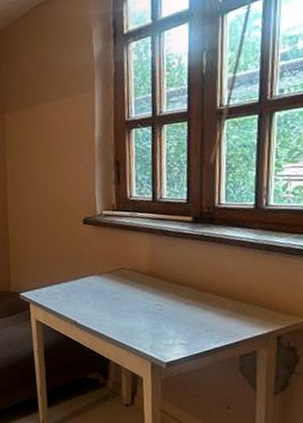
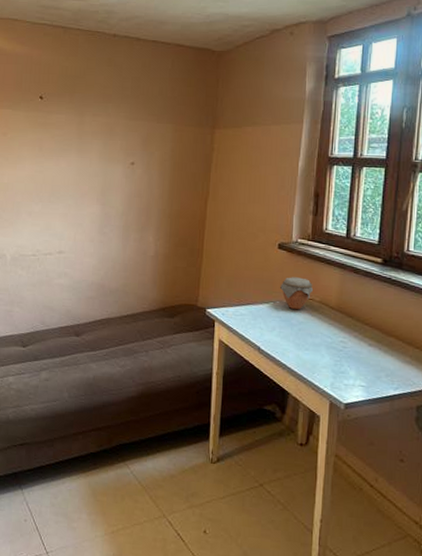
jar: none [90,249,124,281] -> present [280,277,314,310]

